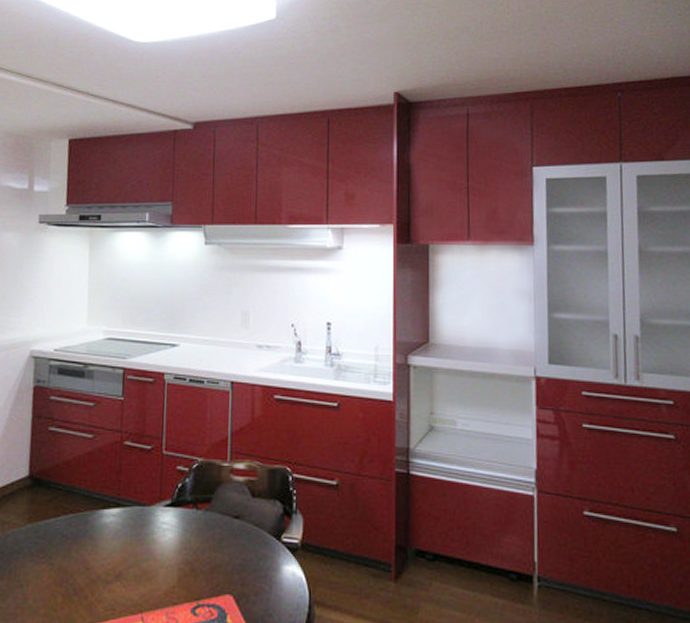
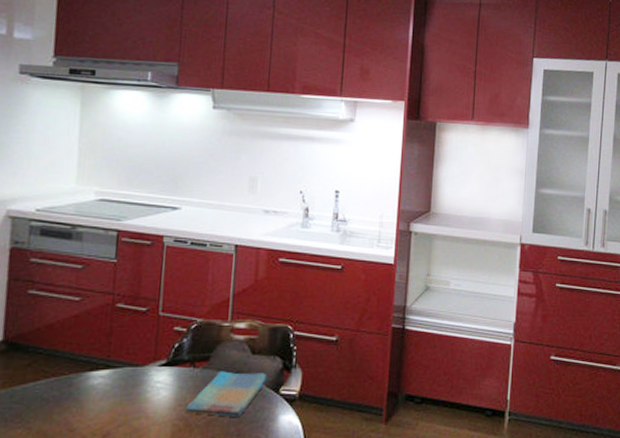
dish towel: none [190,514,268,564] -> present [185,371,268,417]

